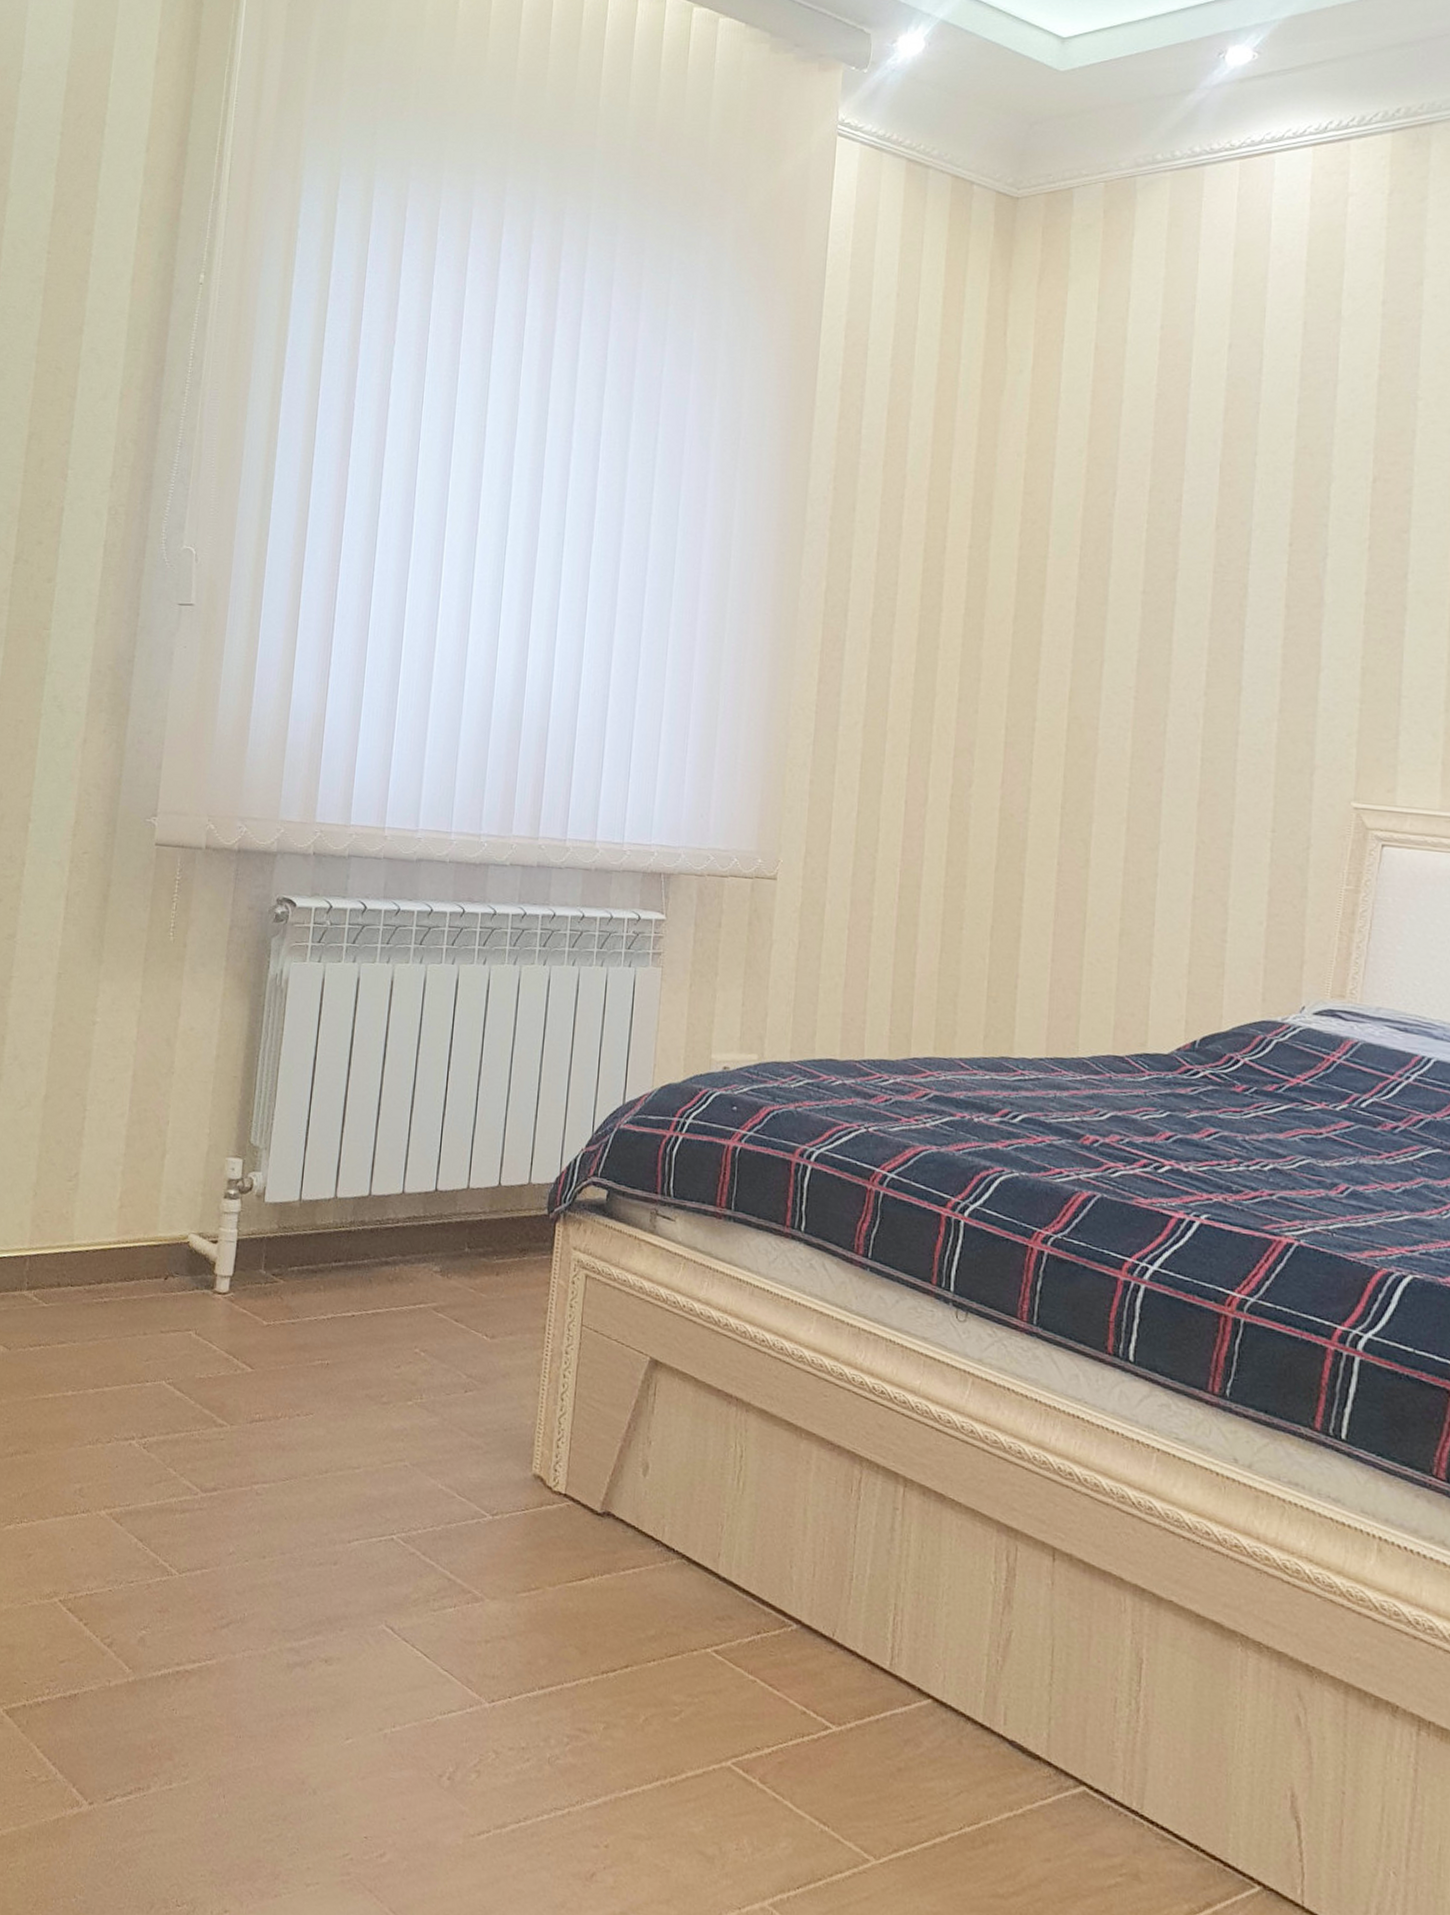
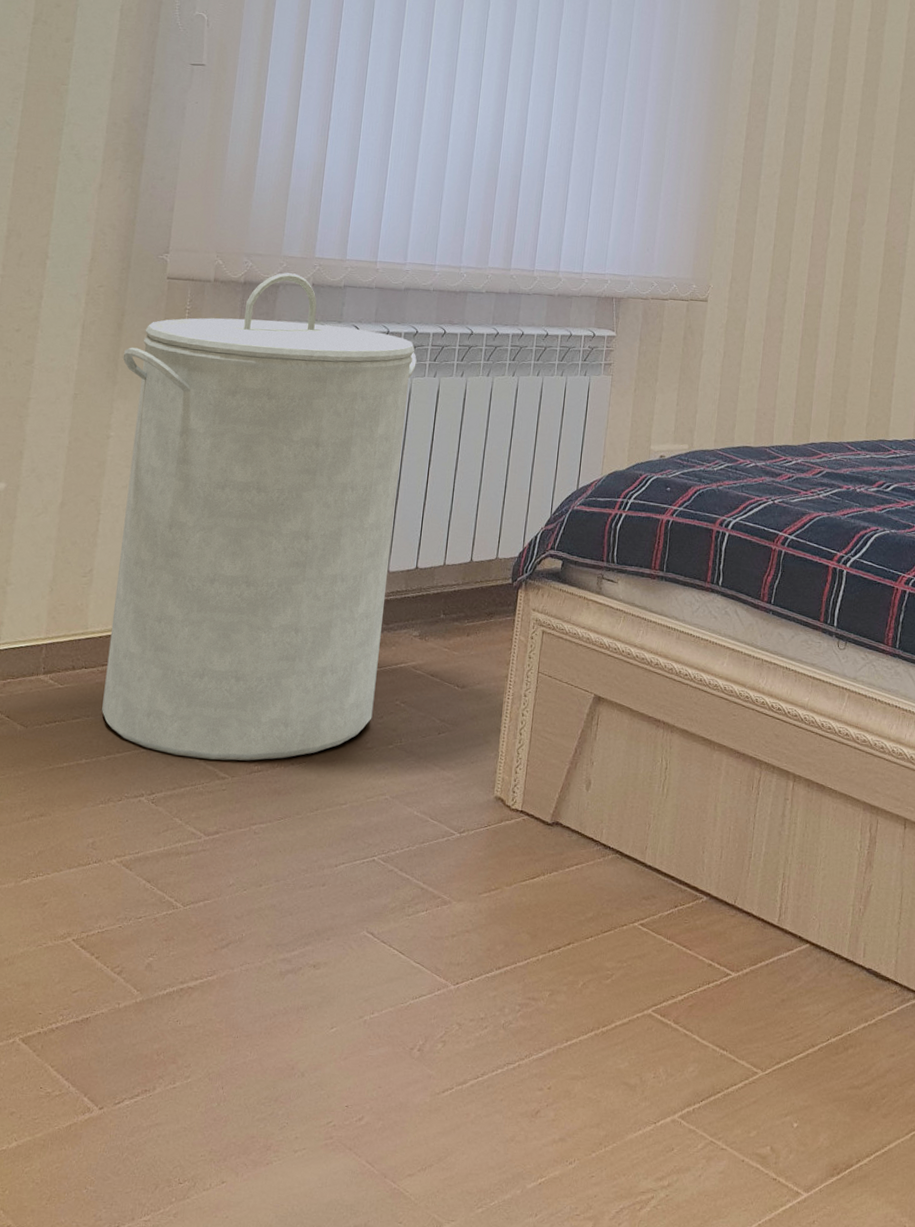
laundry hamper: none [89,839,432,1408] -> present [102,272,417,761]

